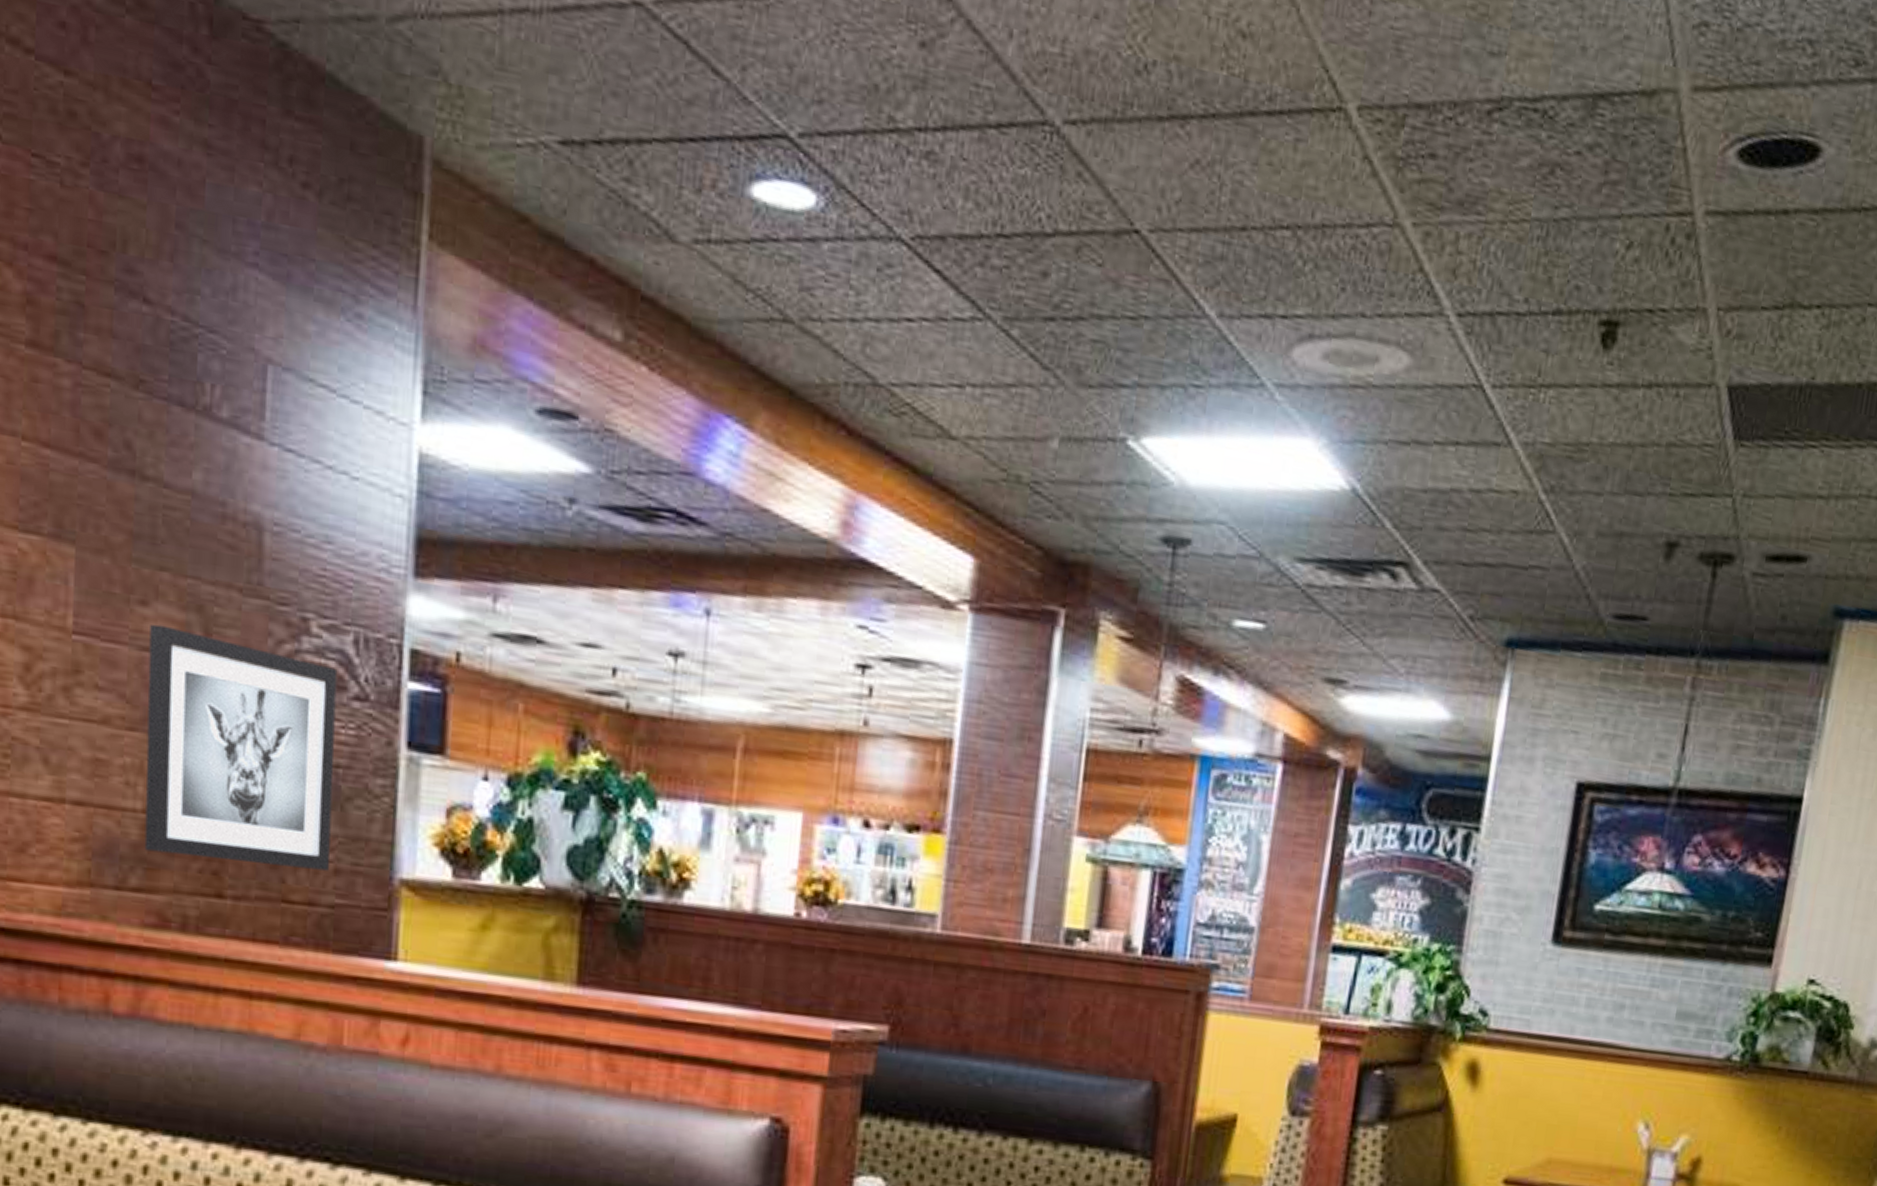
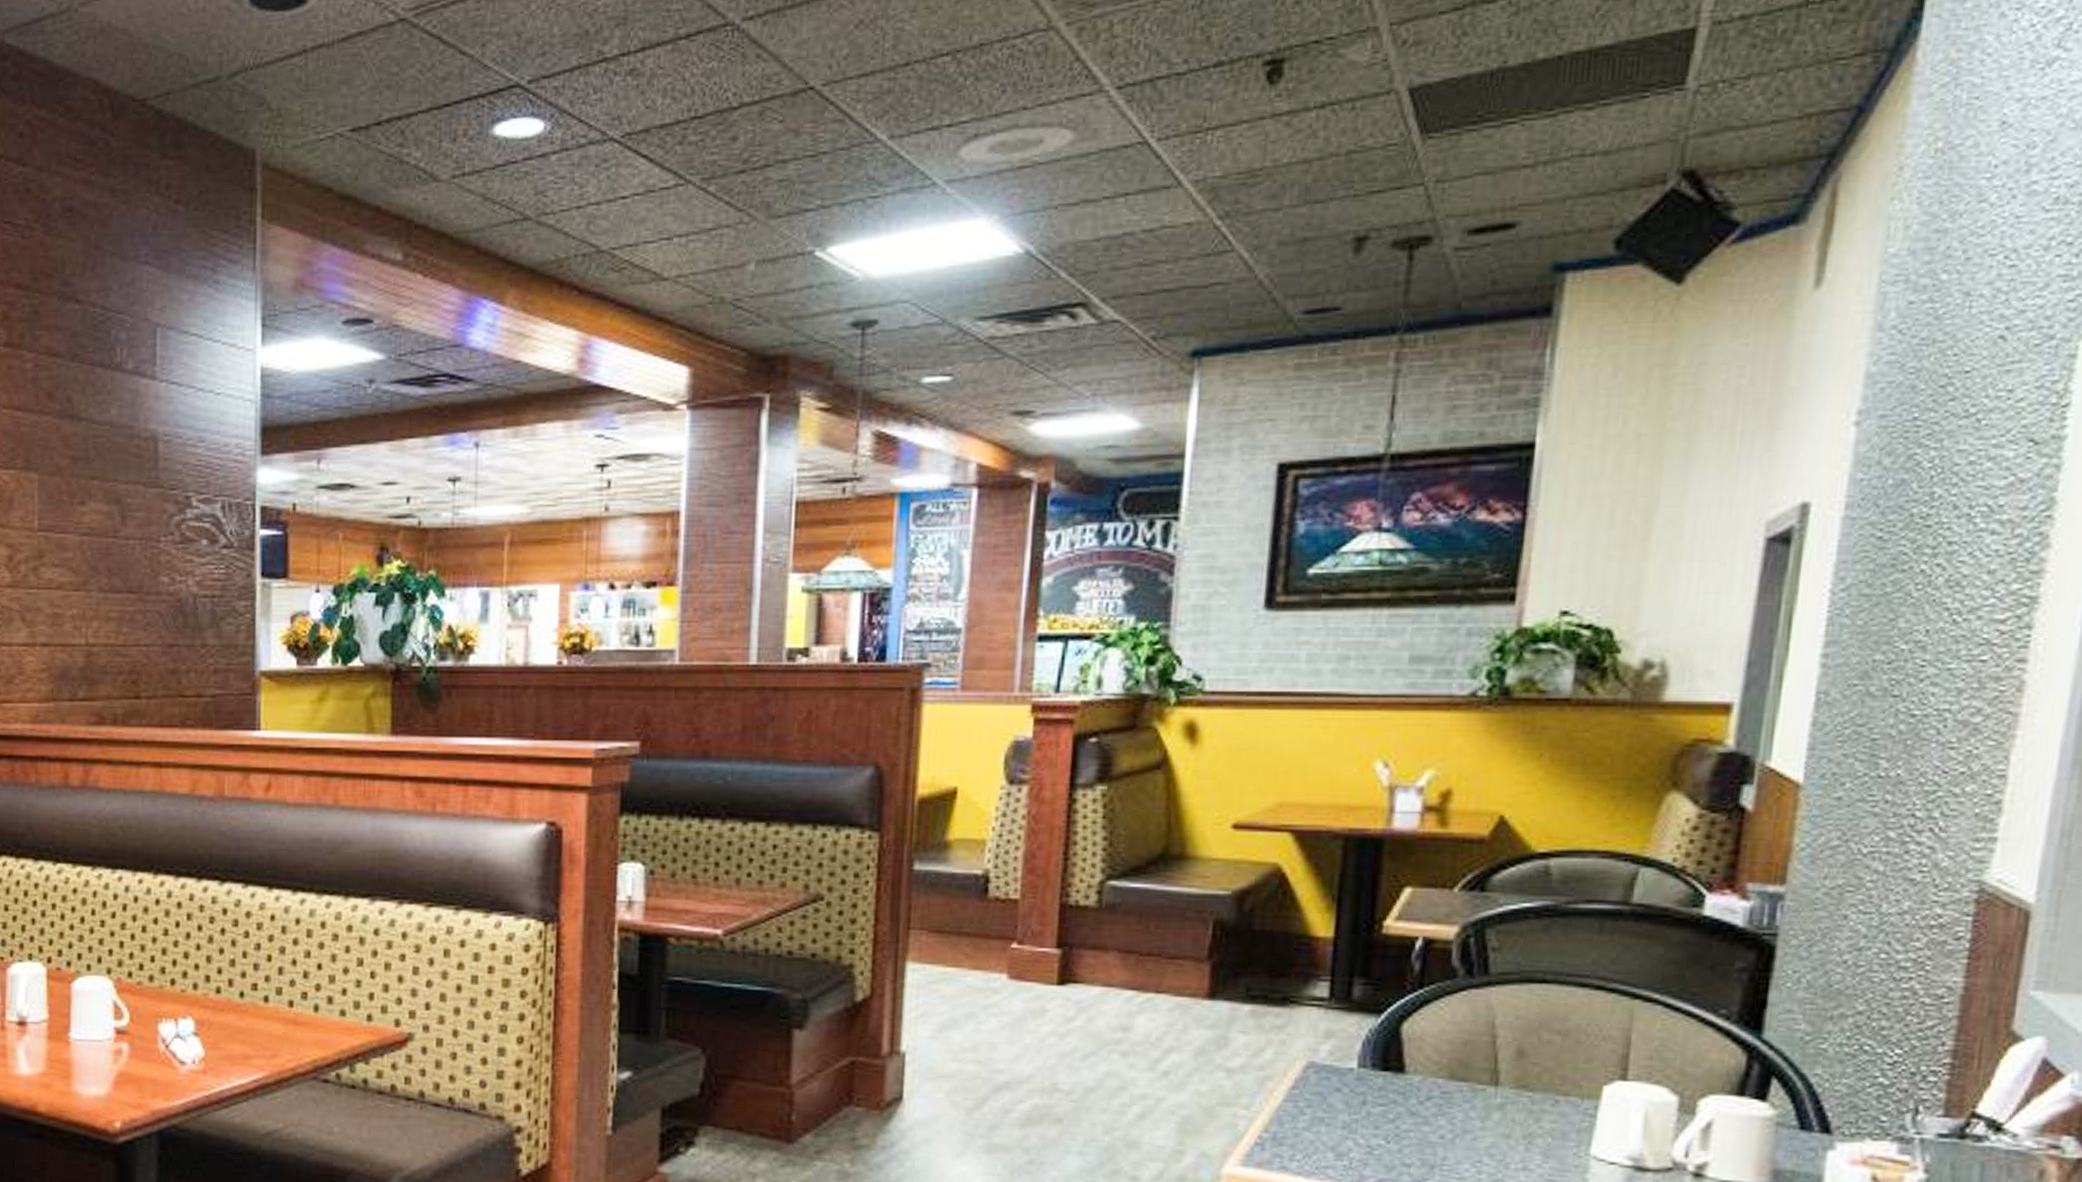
wall art: present [144,624,338,871] -> none [86,516,211,672]

